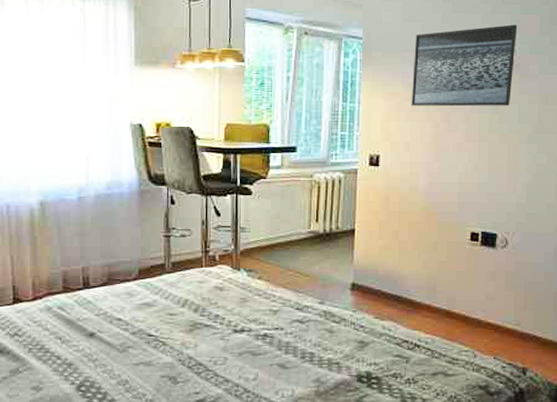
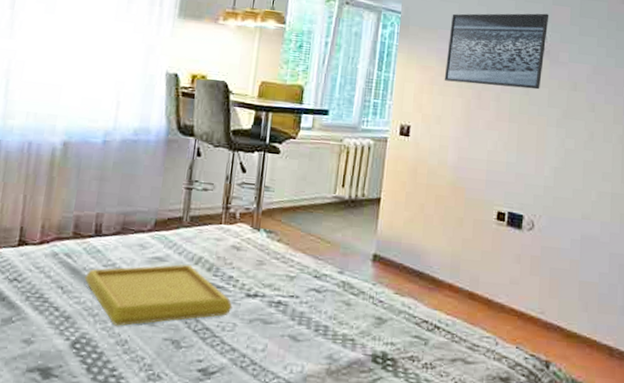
serving tray: none [80,307,222,368] -> present [84,264,233,326]

